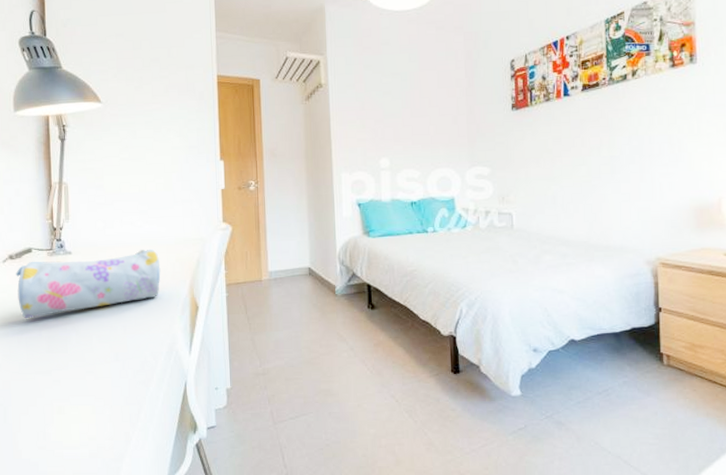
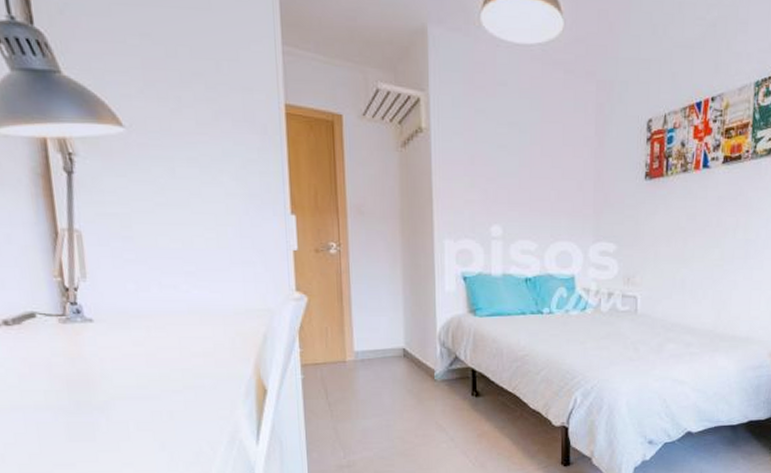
pencil case: present [16,249,161,319] -> none [15,320,217,400]

